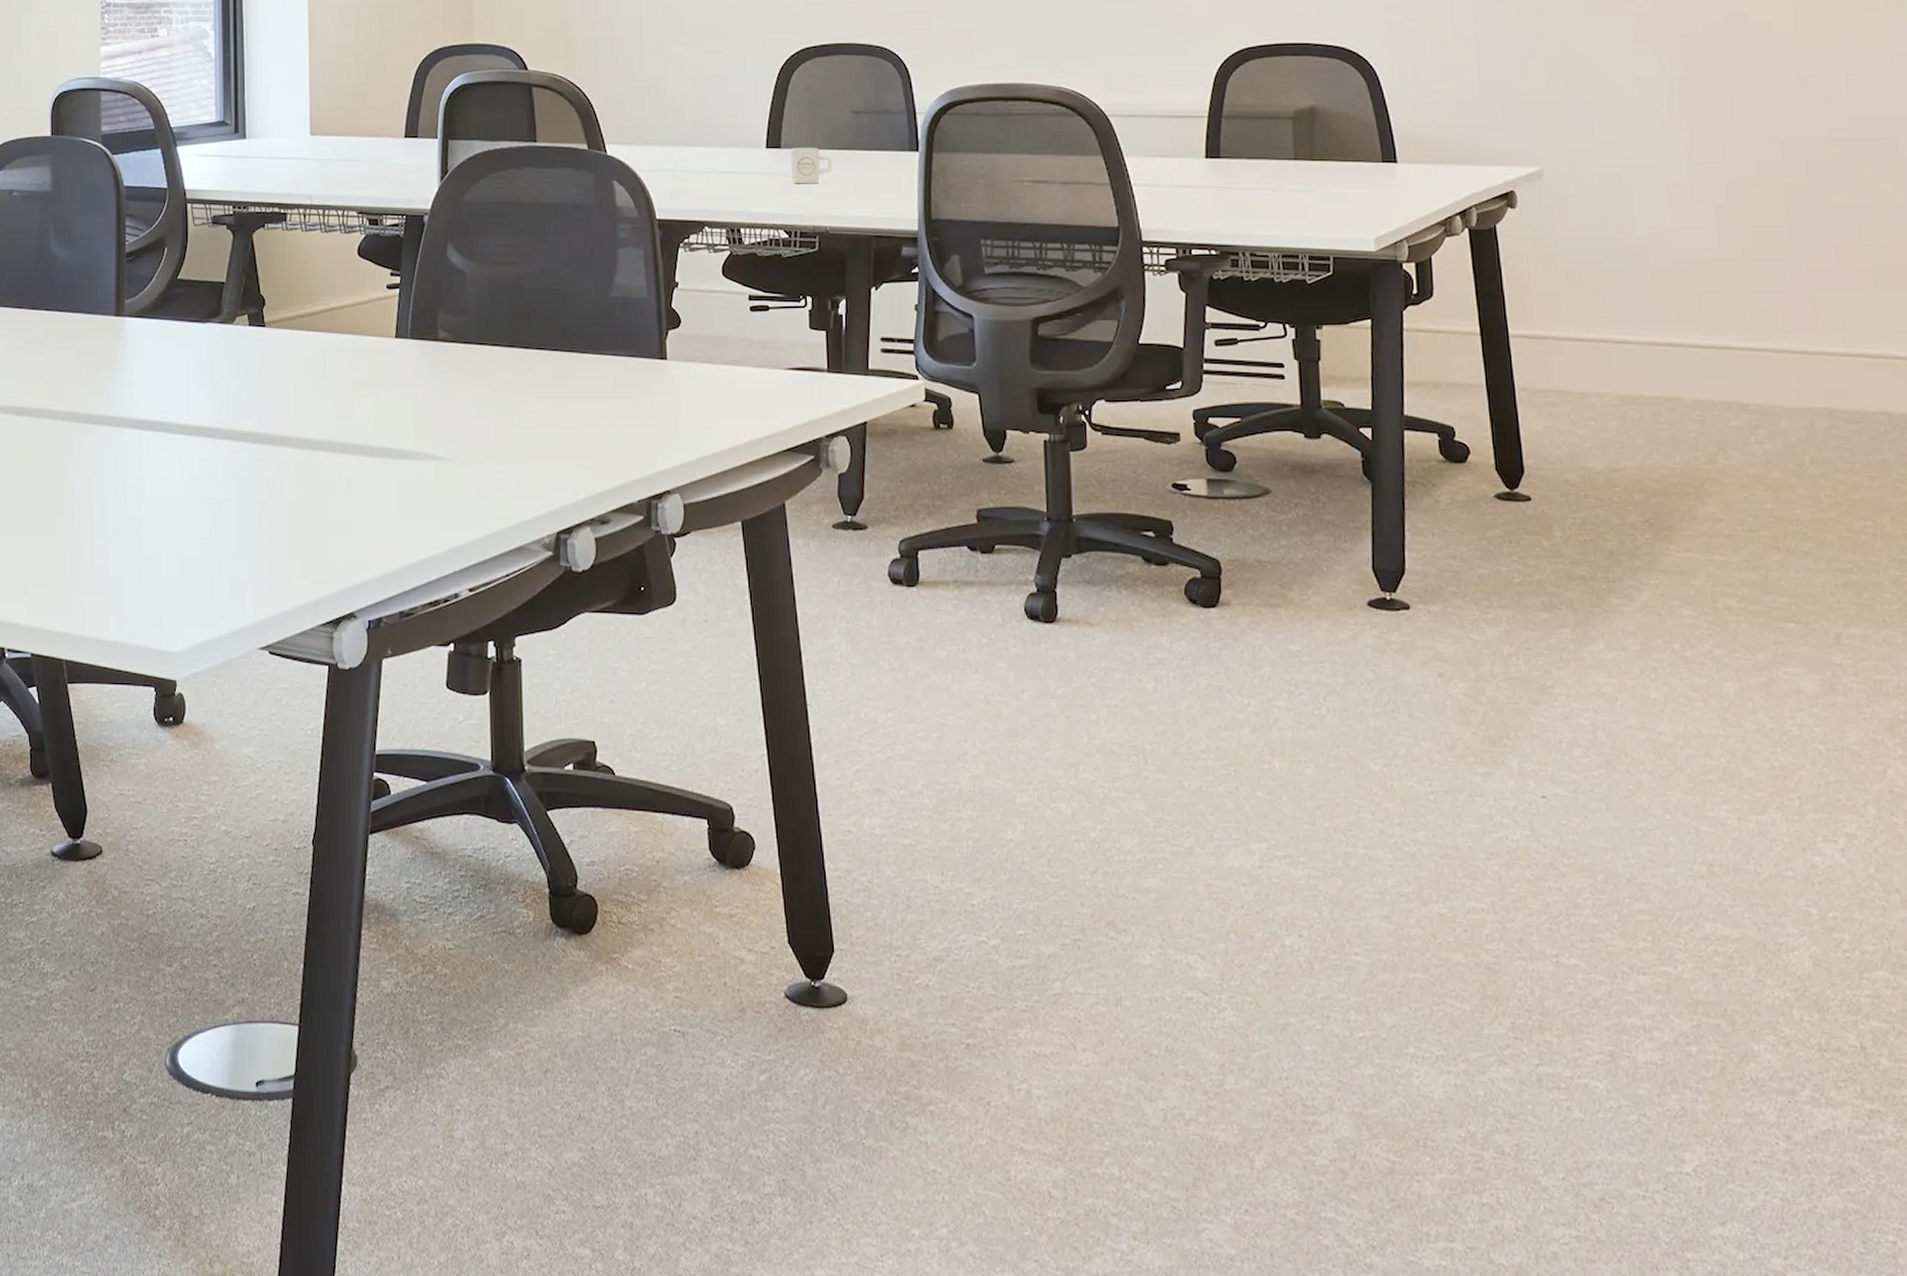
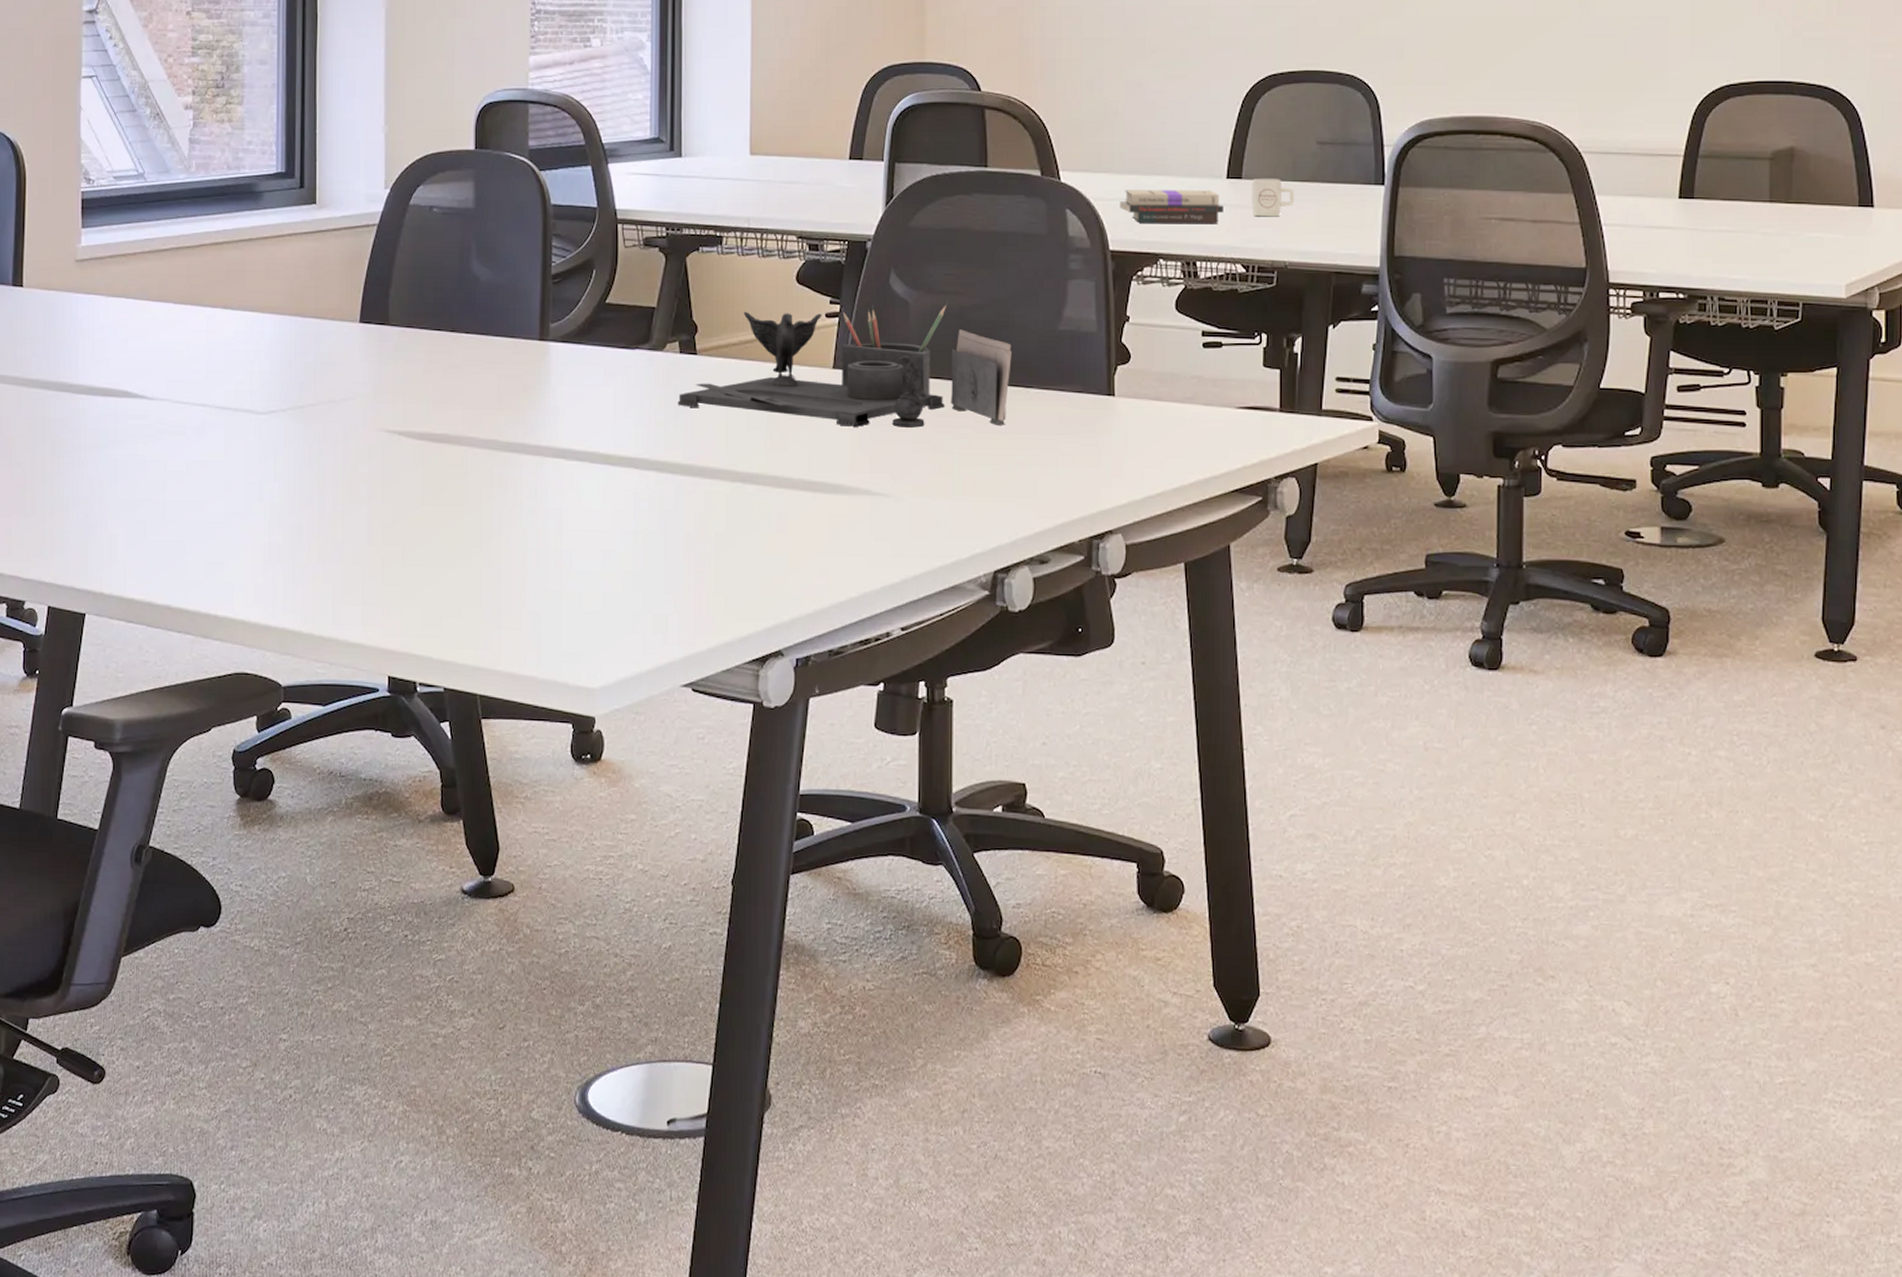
desk organizer: none [248,270,566,394] -> present [677,301,1012,428]
books: none [664,160,764,192] -> present [1119,190,1223,223]

